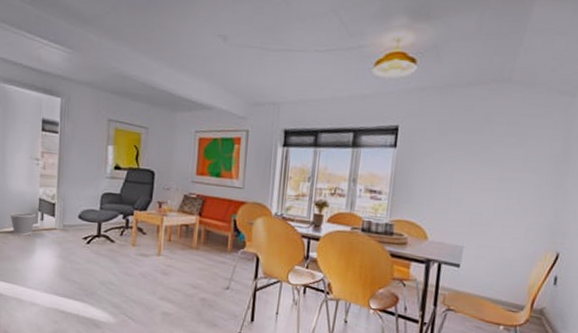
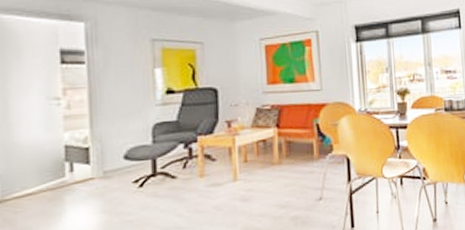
wastebasket: present [10,212,36,236] -> none [21,165,62,198]

